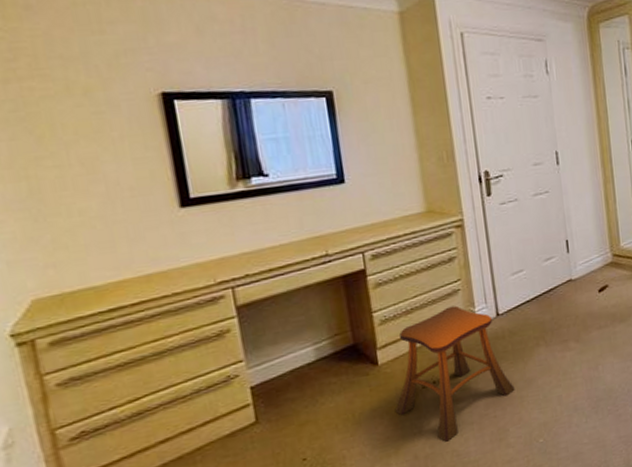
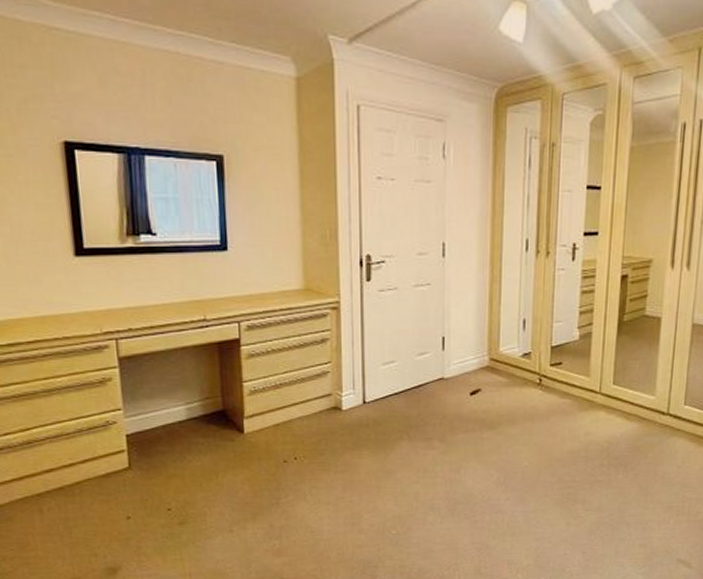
stool: present [395,305,515,442] -> none [256,387,373,517]

